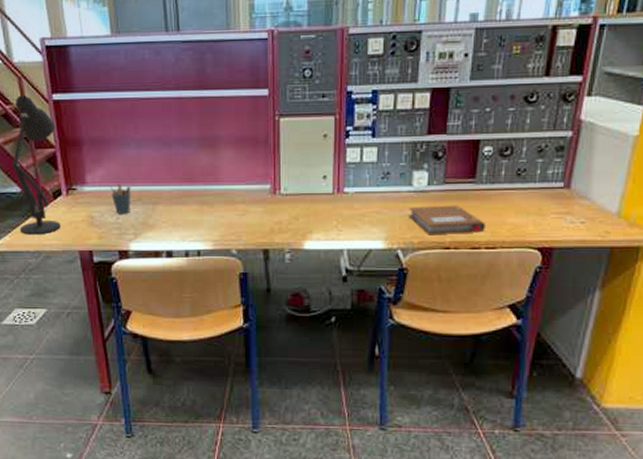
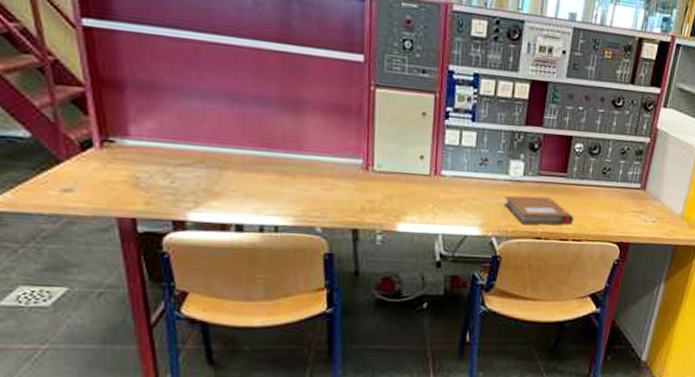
desk lamp: present [12,95,61,235] -> none [17,12,91,194]
pen holder: present [108,184,131,214] -> none [160,140,192,178]

